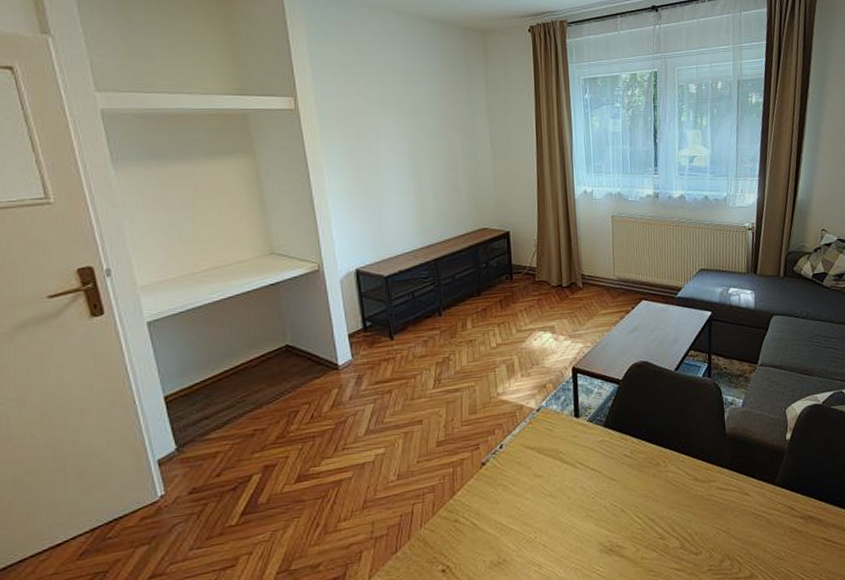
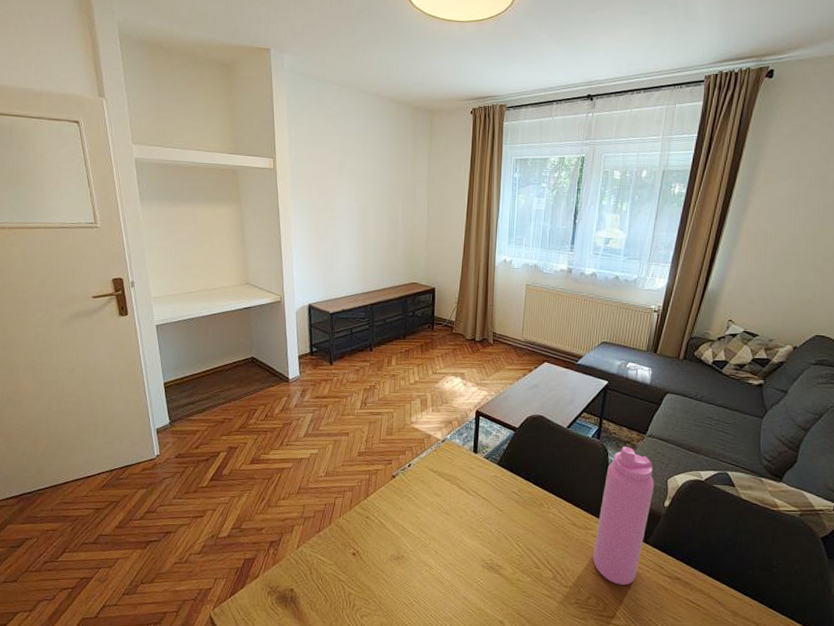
water bottle: none [719,380,774,539] -> present [592,446,655,585]

